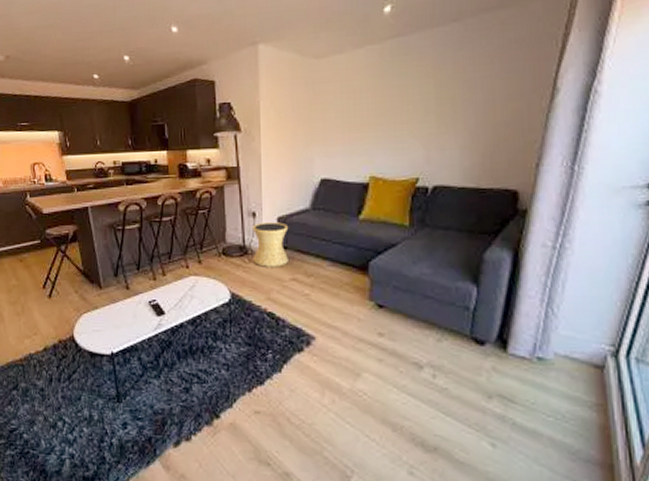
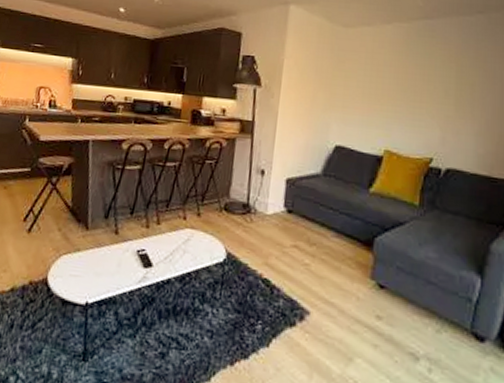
side table: present [252,222,289,267] -> none [255,181,297,231]

